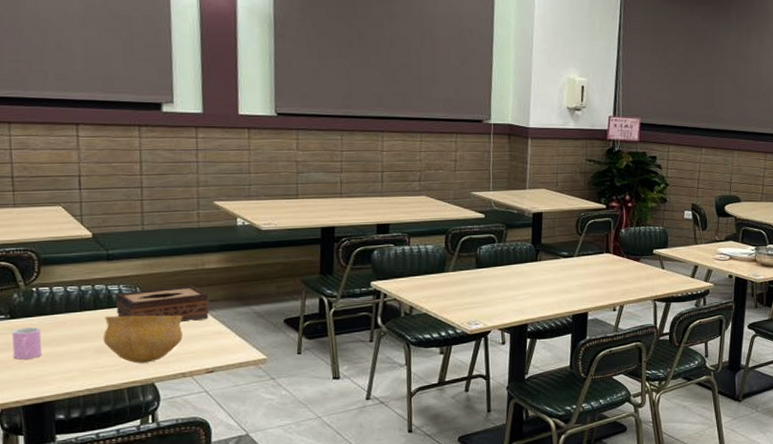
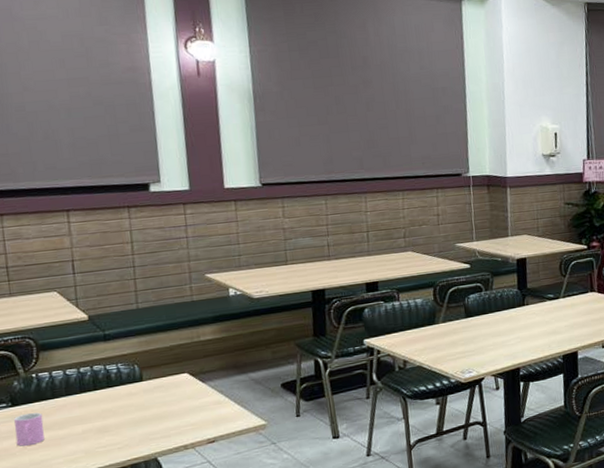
bowl: present [102,315,184,363] -> none [104,388,183,440]
tissue box: present [116,285,210,322] -> none [115,358,208,396]

